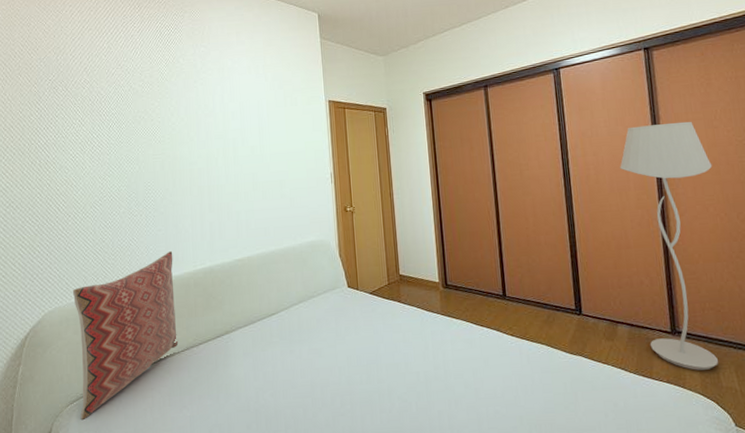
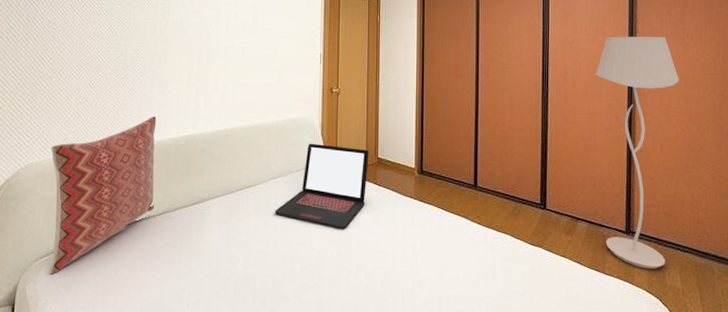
laptop: none [299,265,391,352] -> present [275,143,369,229]

